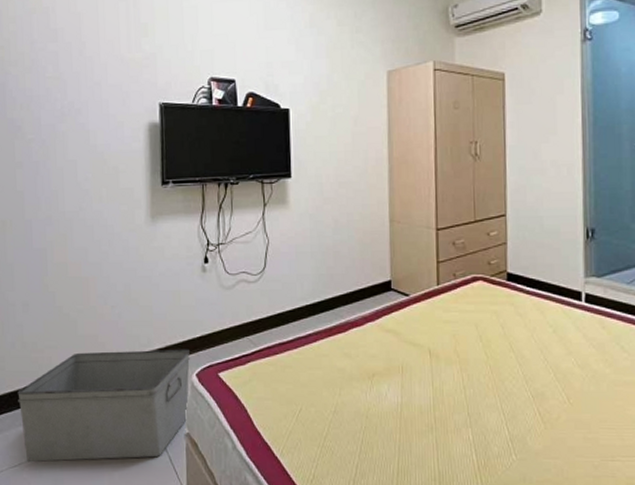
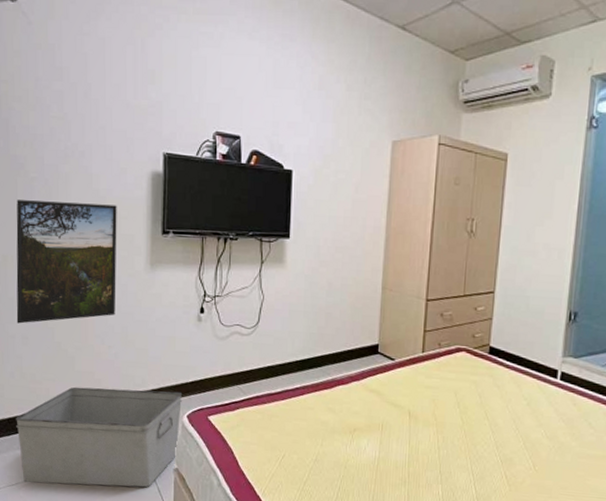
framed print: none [14,159,118,290] -> present [16,200,117,324]

